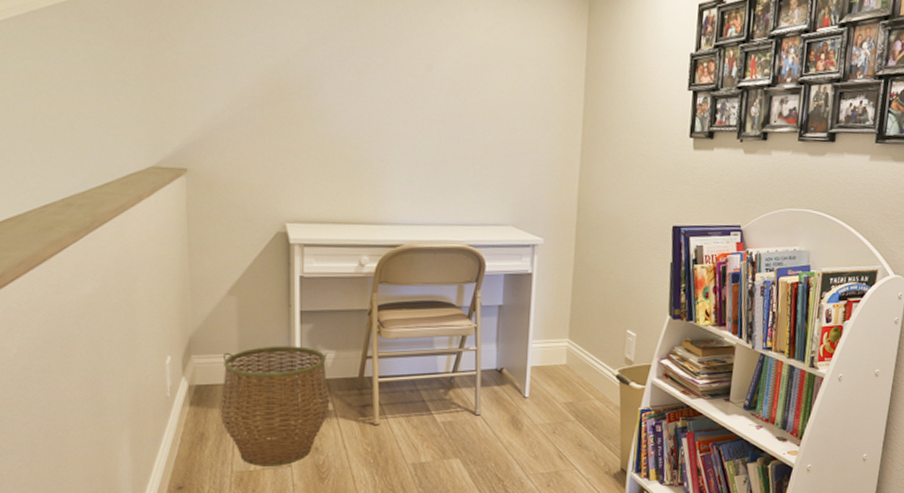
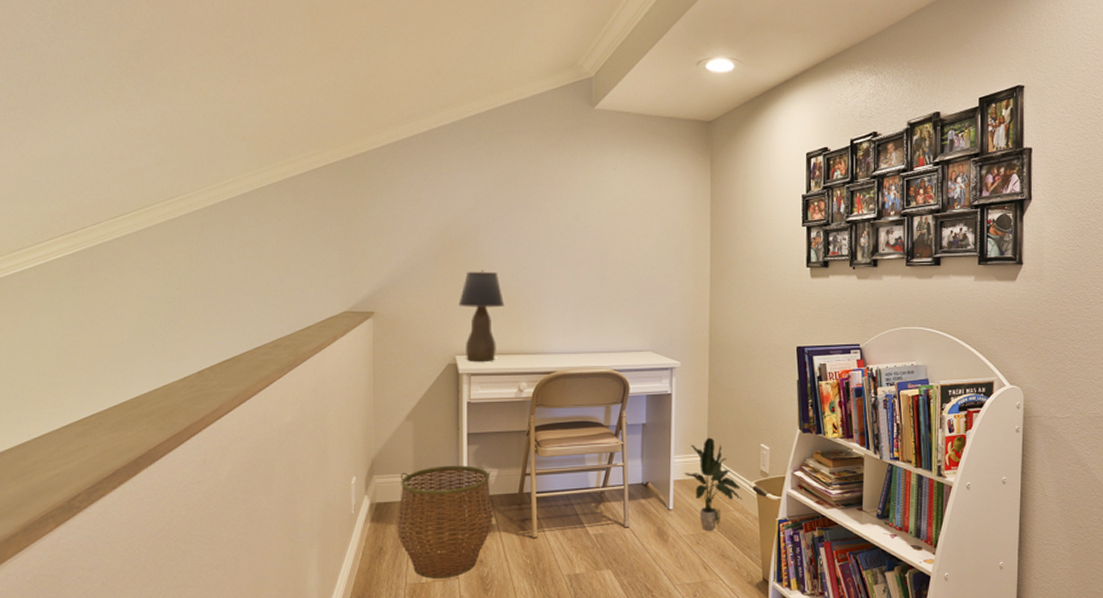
table lamp: none [289,124,344,231] -> present [458,270,505,361]
potted plant: none [543,321,604,419] -> present [684,437,742,530]

